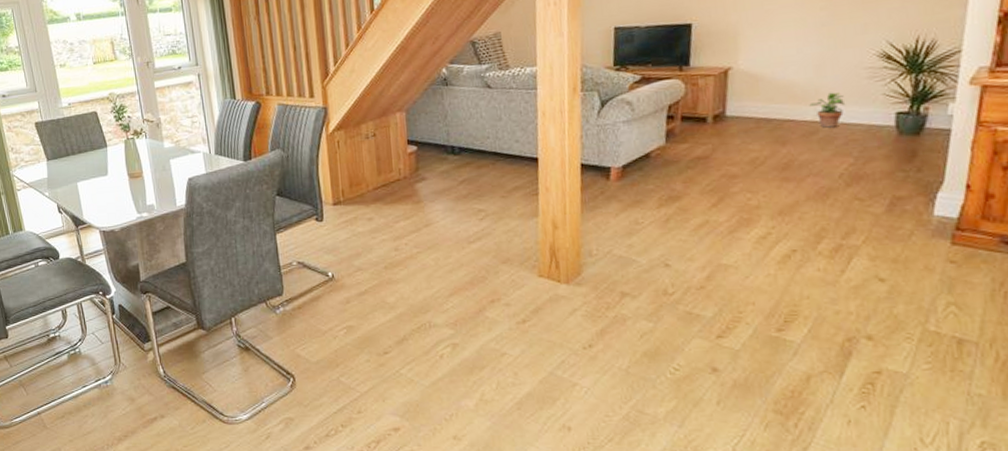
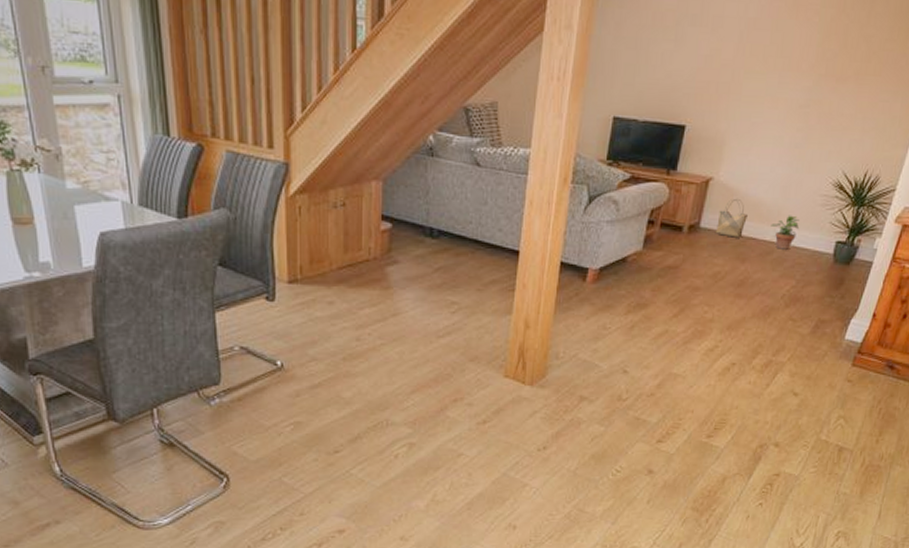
woven basket: none [745,83,780,122] -> present [716,198,748,238]

